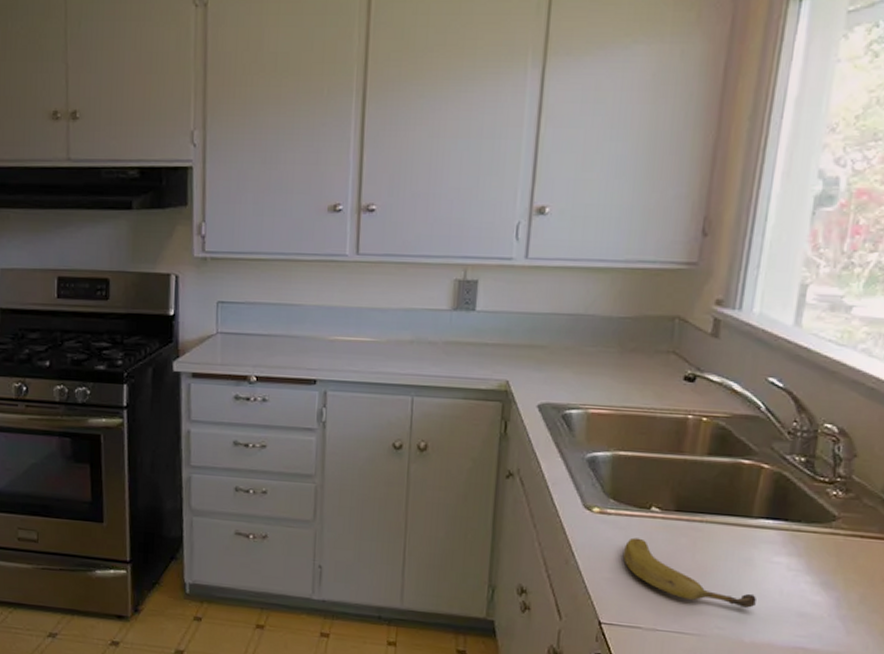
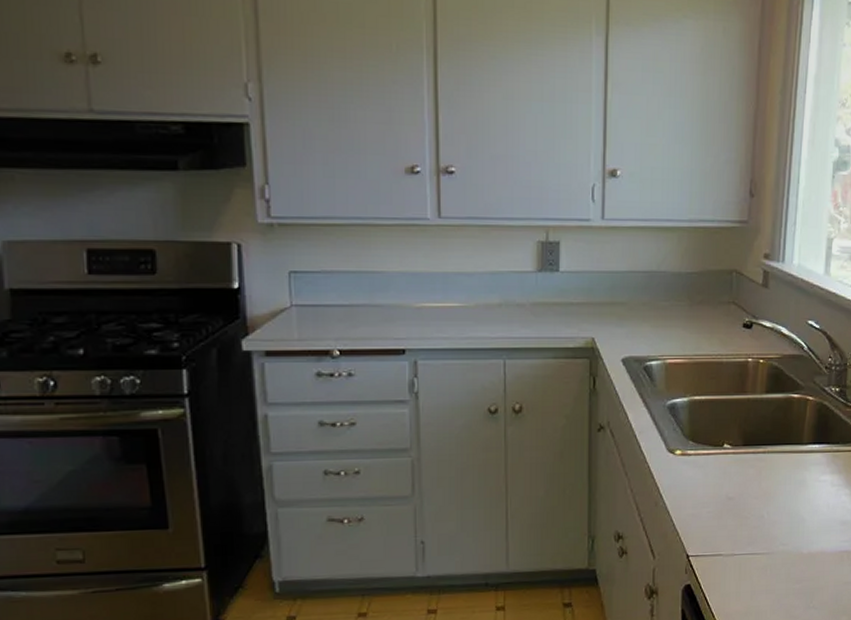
fruit: present [623,537,756,608] -> none [704,474,810,524]

